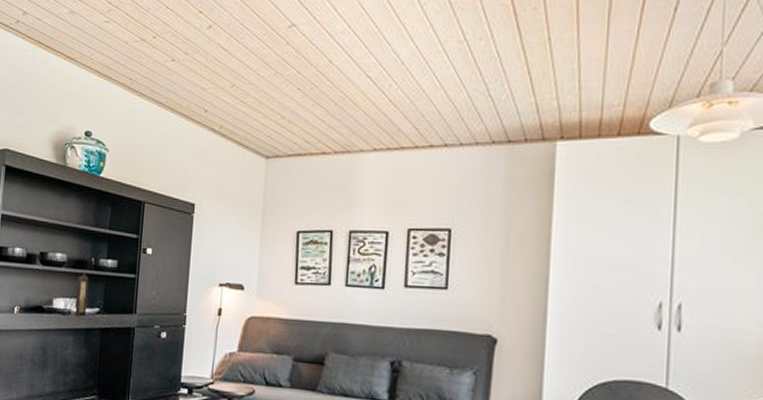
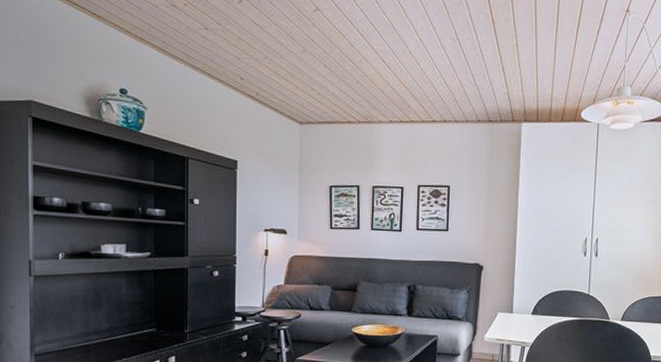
photo frame: present [62,273,89,317] -> none [112,221,137,261]

